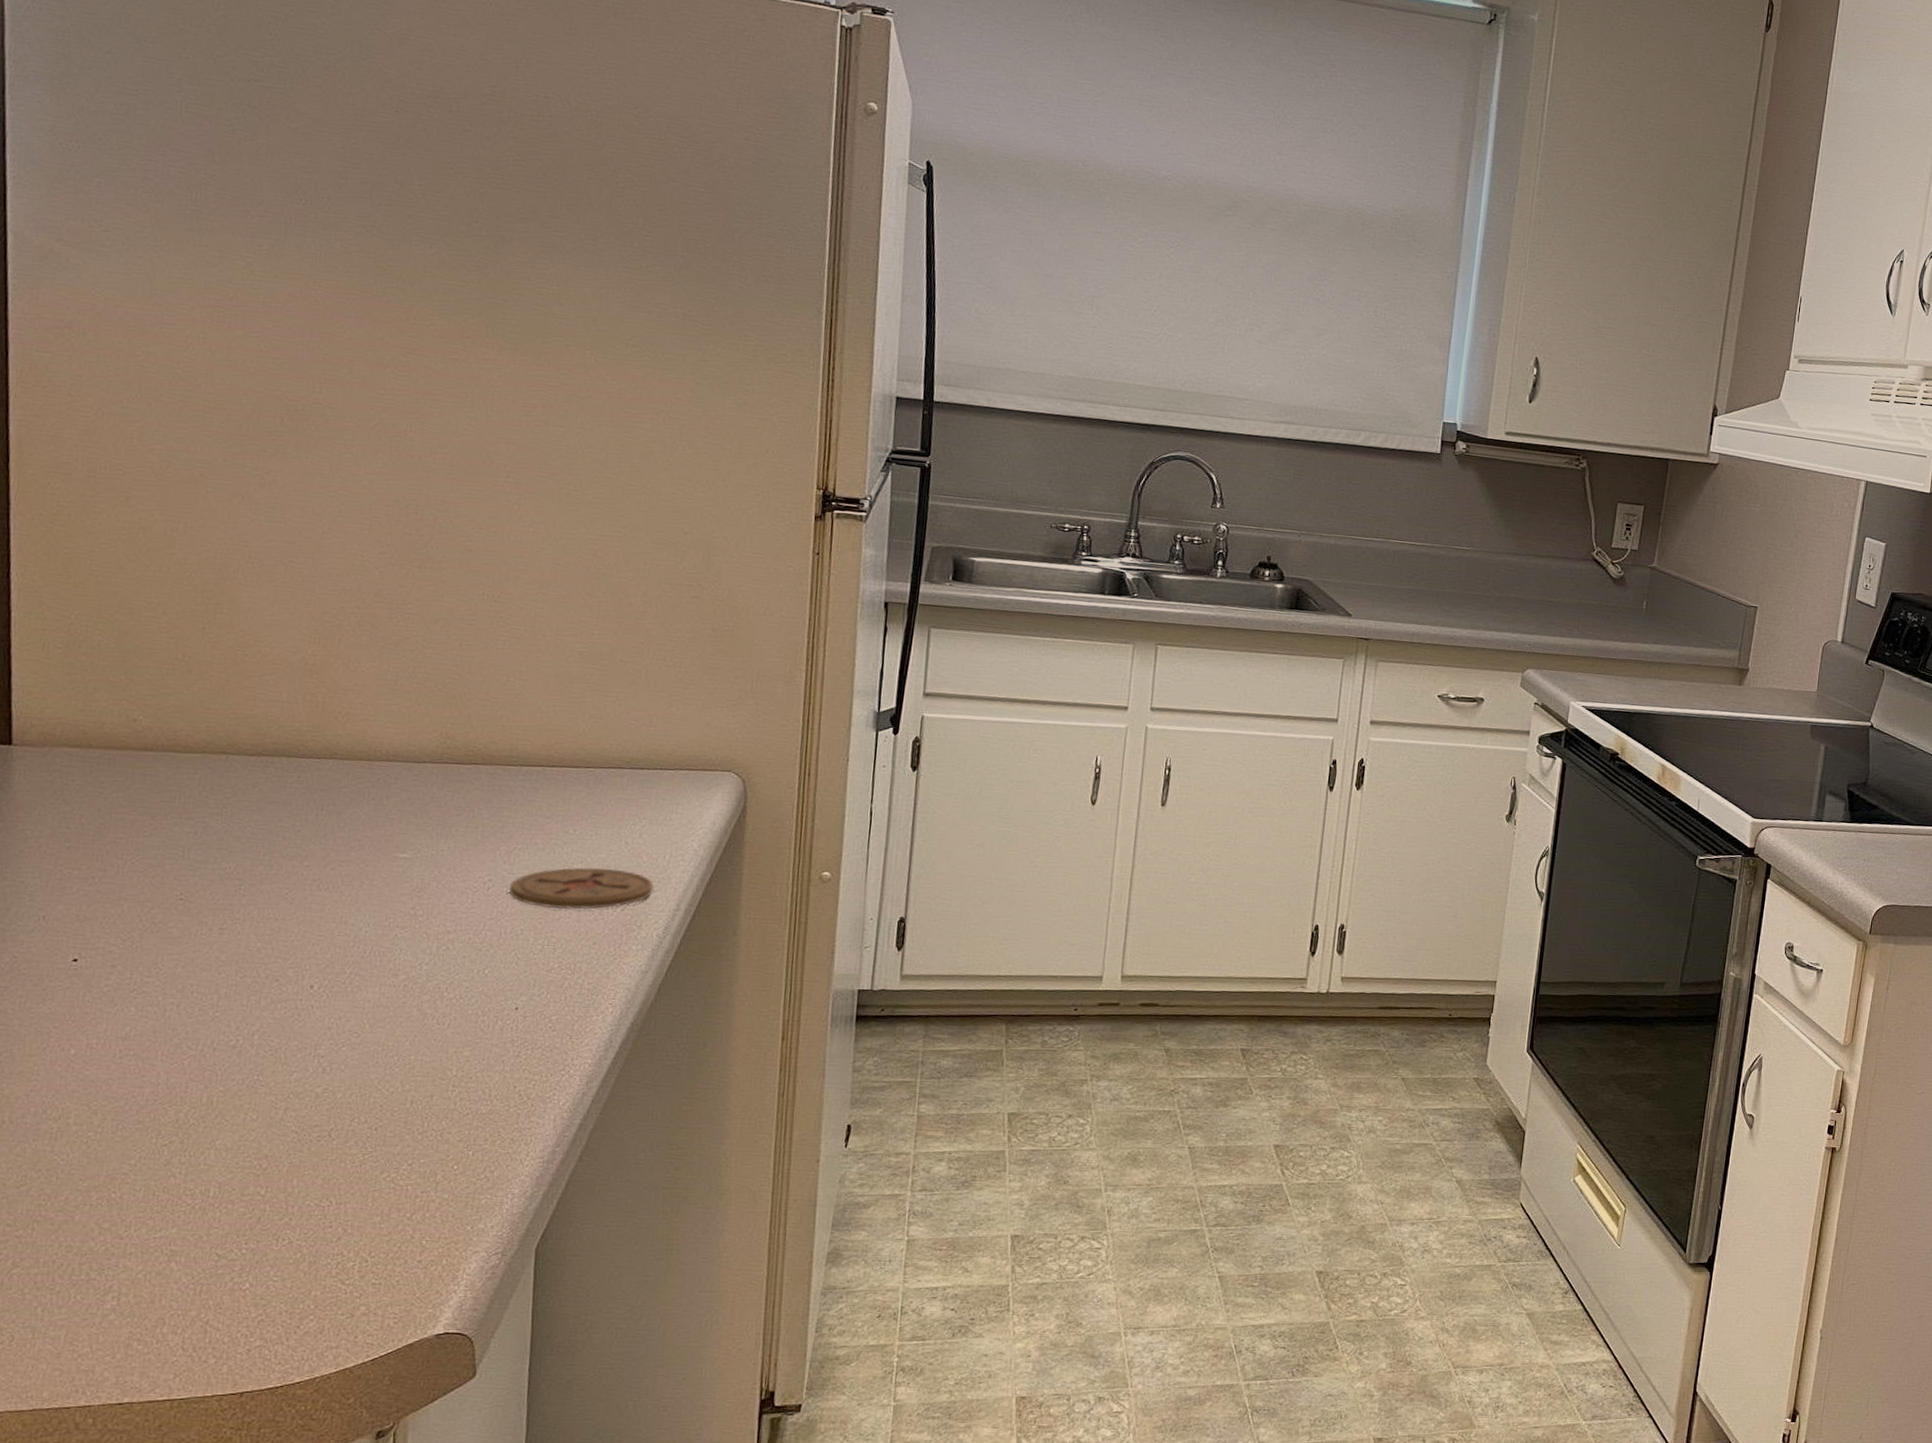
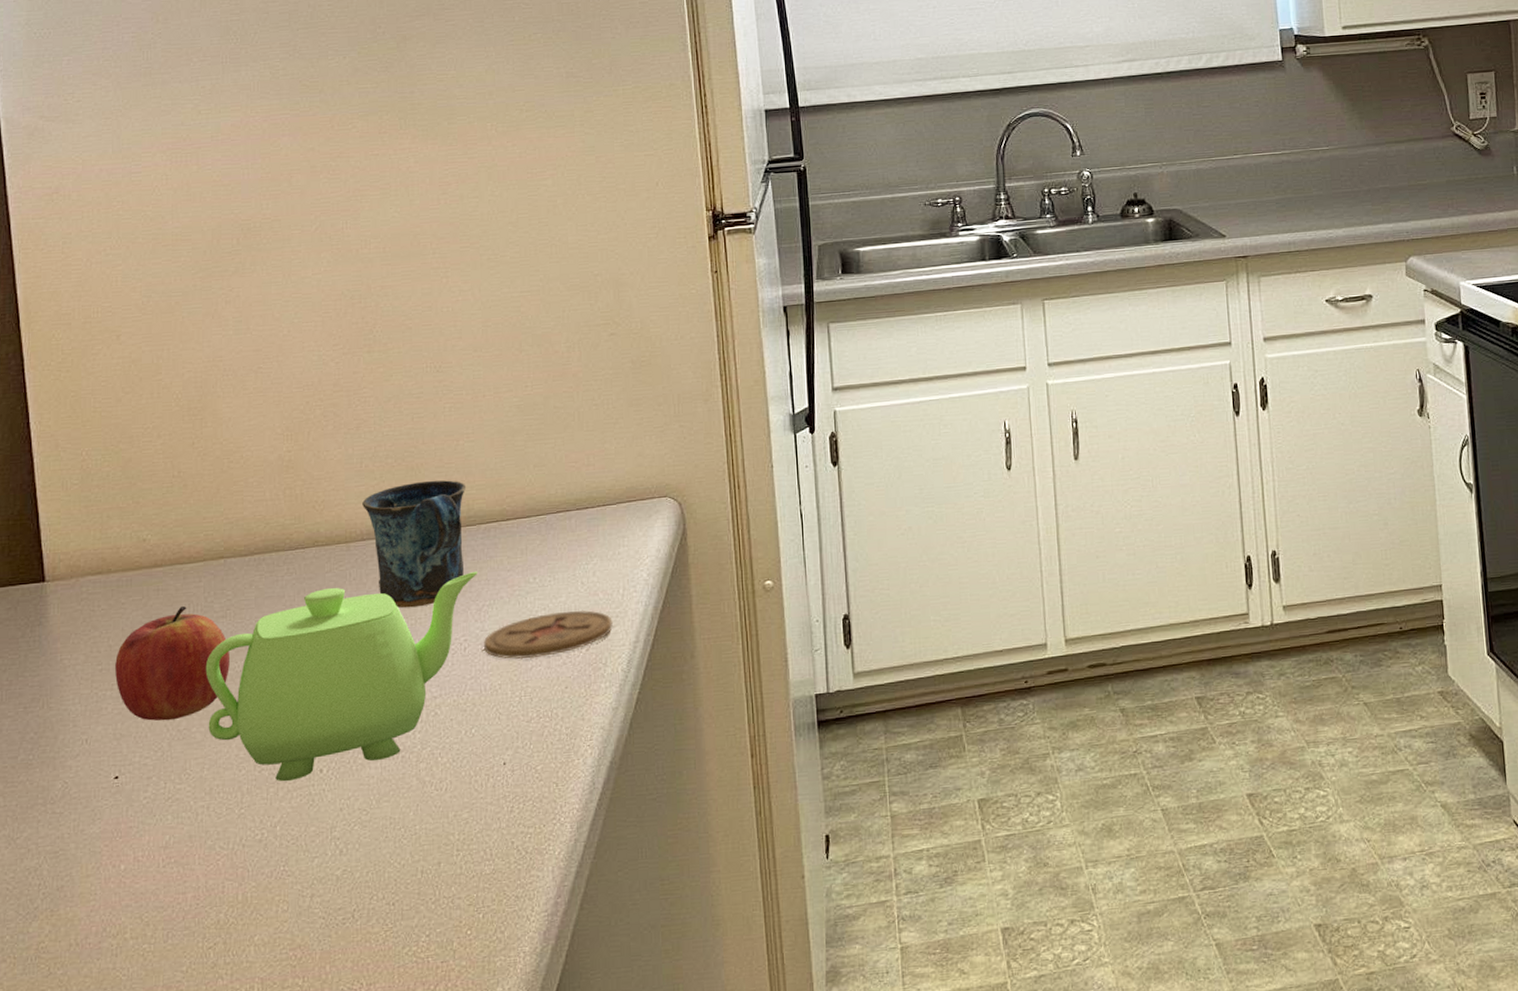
fruit: none [85,795,221,912] -> present [115,605,230,721]
teapot: none [187,803,512,992] -> present [205,571,477,782]
mug: none [392,711,511,839] -> present [362,480,465,608]

